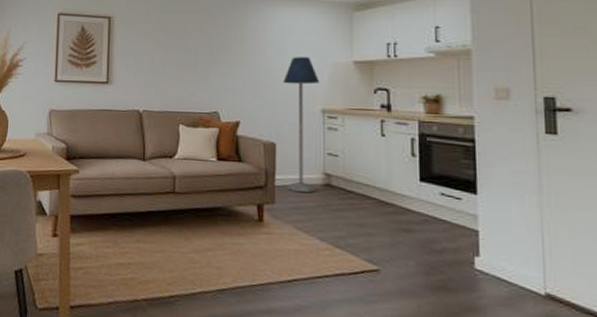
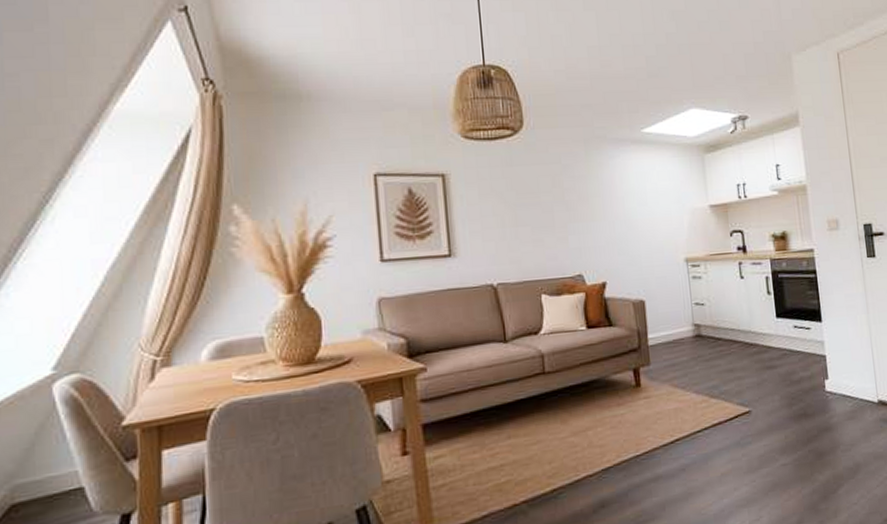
floor lamp: present [283,57,320,193] -> none [645,205,688,348]

